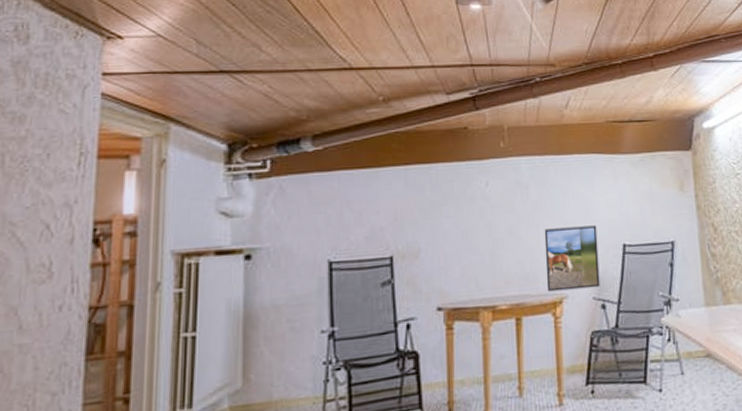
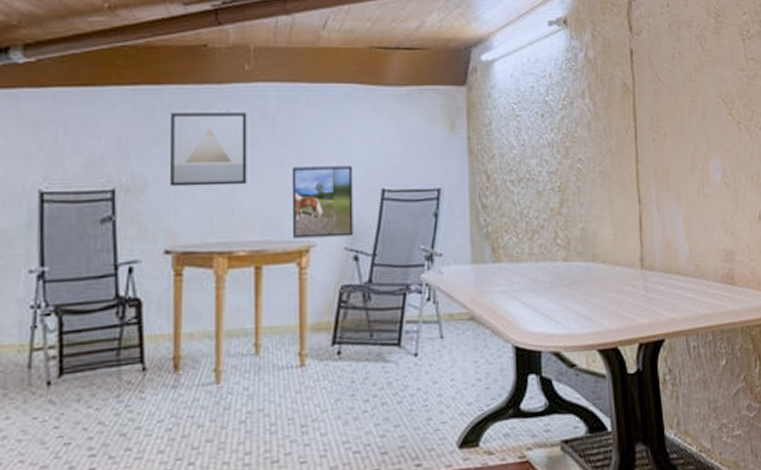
wall art: none [439,184,506,252] -> present [170,113,247,187]

